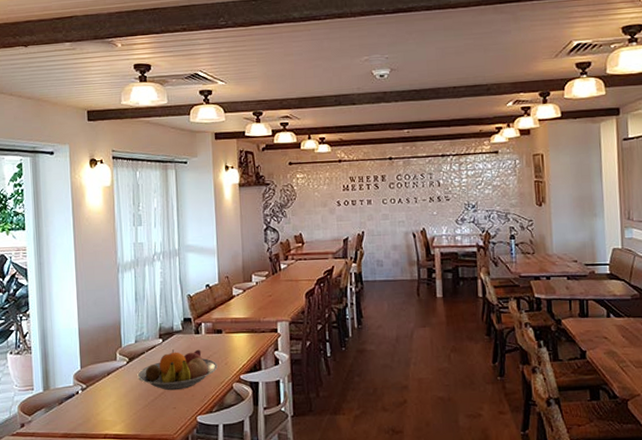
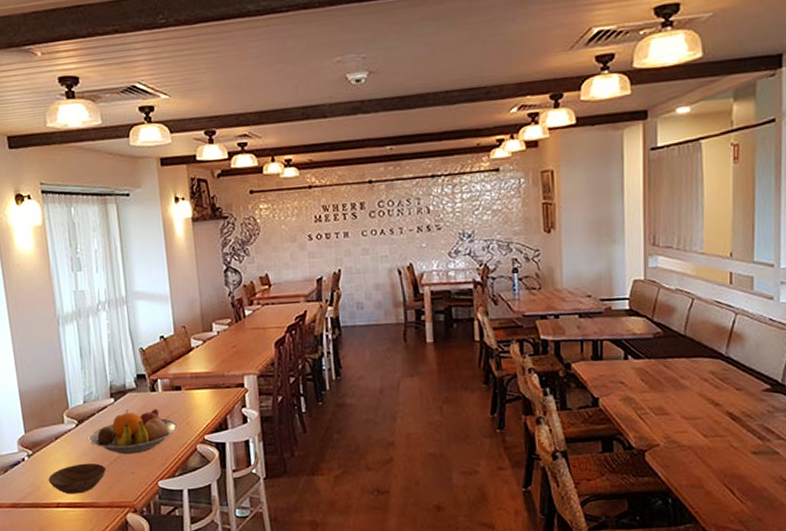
bowl: none [98,397,151,427] -> present [48,463,107,495]

